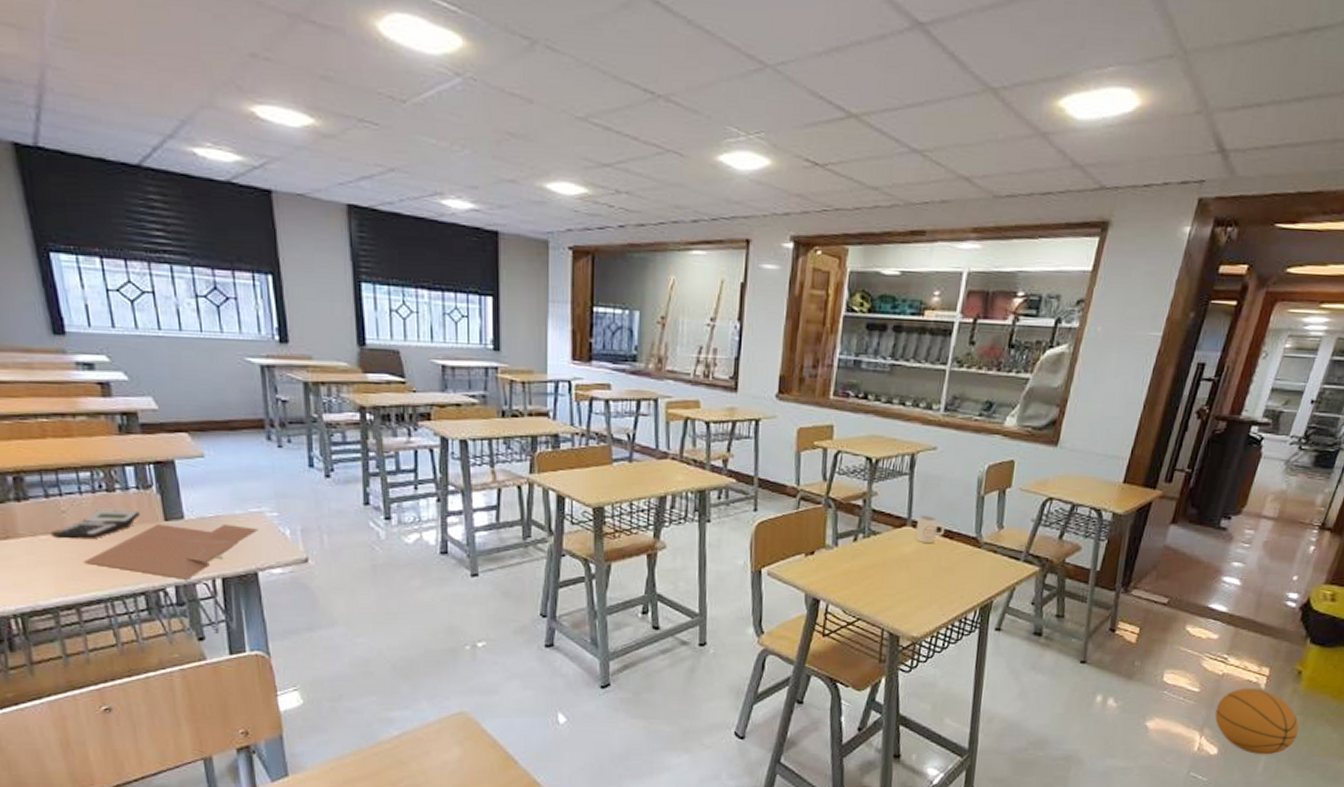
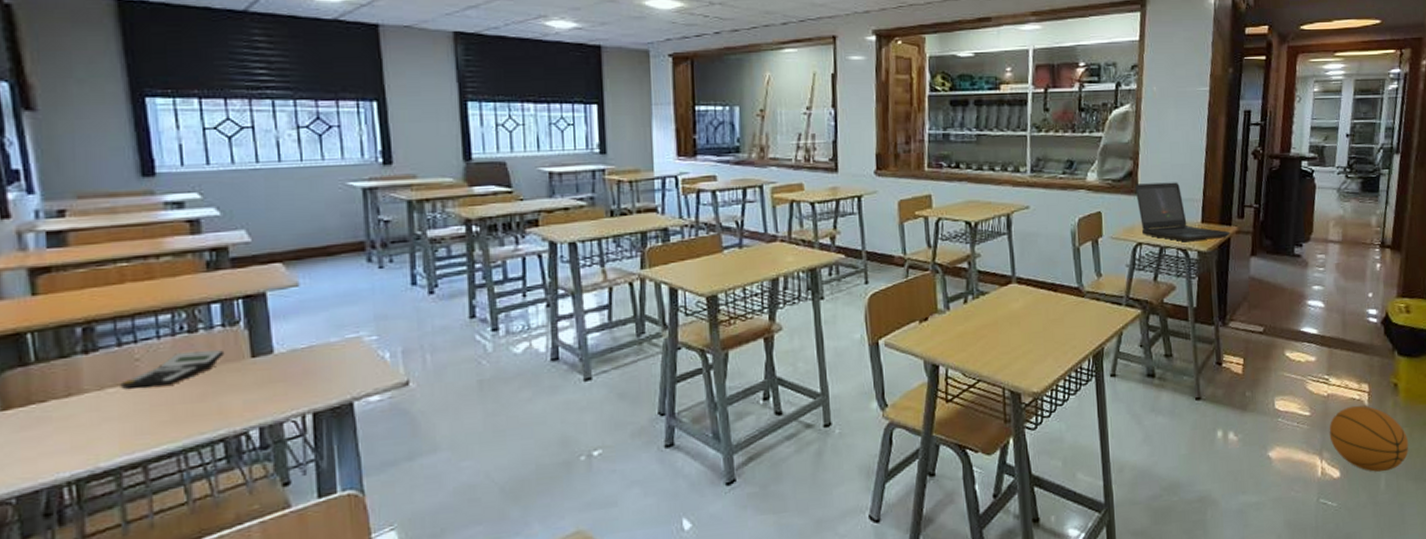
papers: present [83,524,258,580] -> none [155,354,355,420]
mug: present [915,514,945,544] -> none [1020,270,1048,299]
laptop computer: none [1055,434,1153,502] -> present [1135,182,1231,242]

